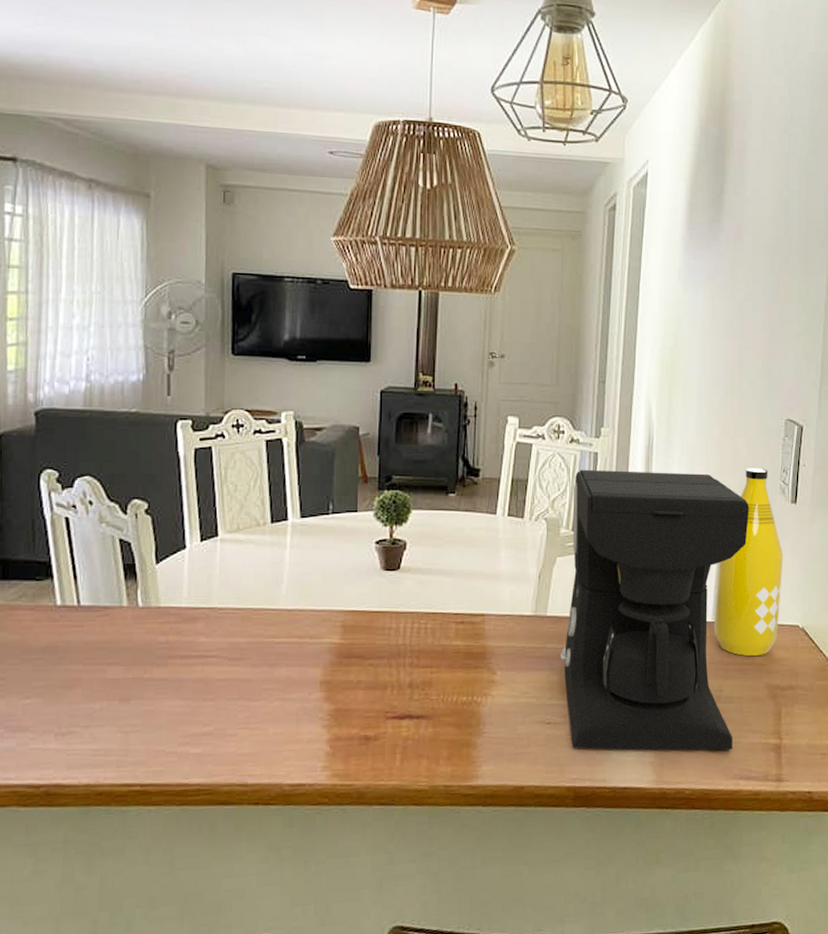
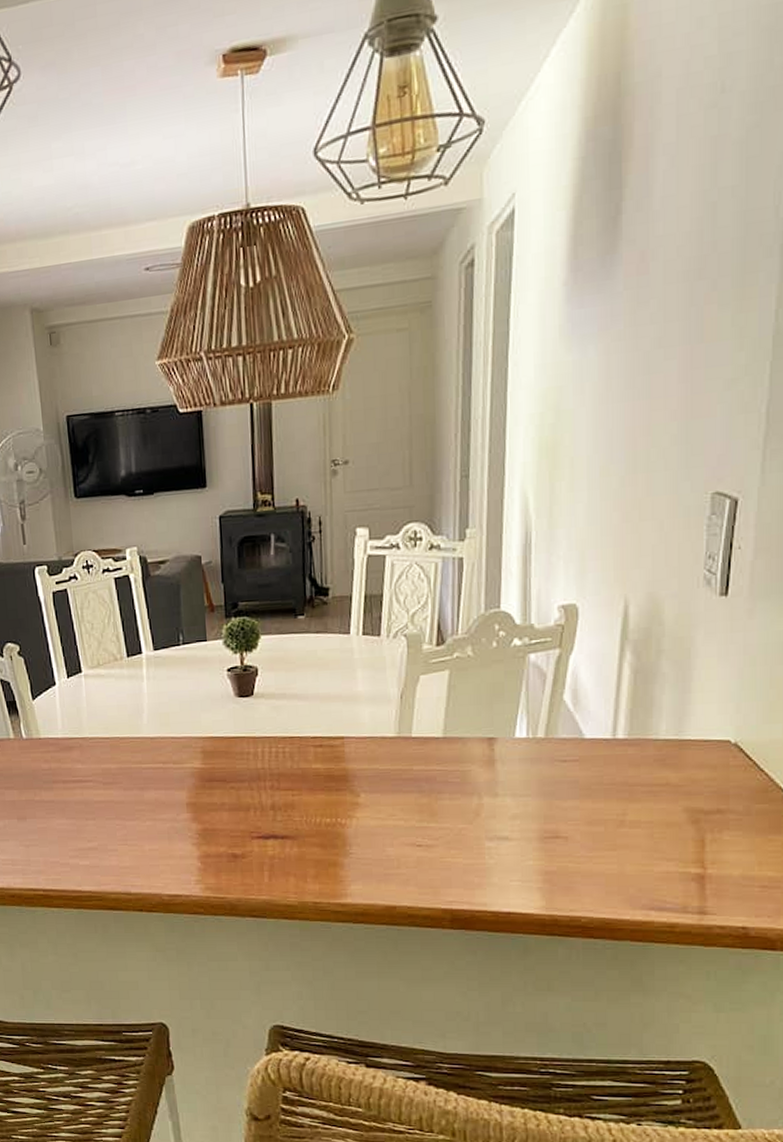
coffee maker: present [559,469,750,751] -> none [428,569,662,879]
bottle: present [713,467,784,657] -> none [614,556,709,777]

